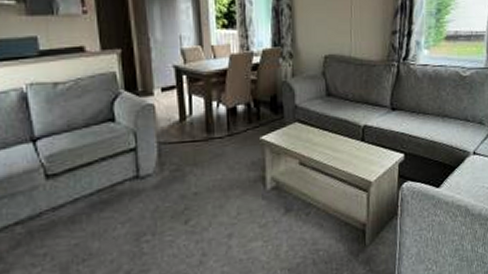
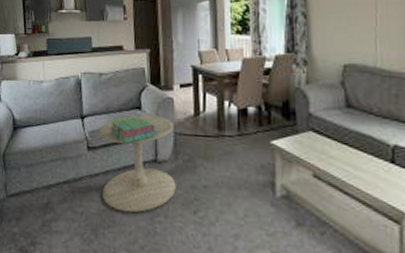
side table: none [60,126,164,241] -> present [99,114,176,213]
stack of books: none [73,129,137,163] -> present [109,116,157,144]

